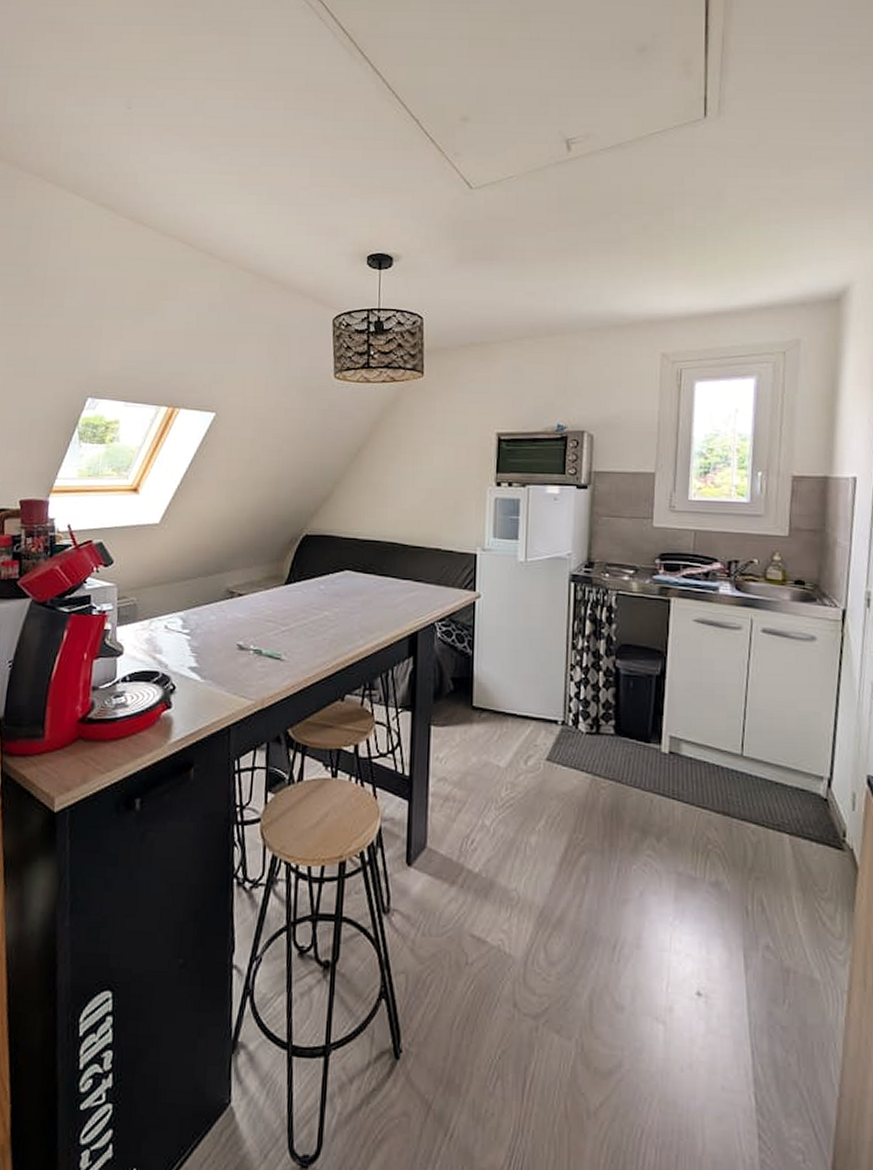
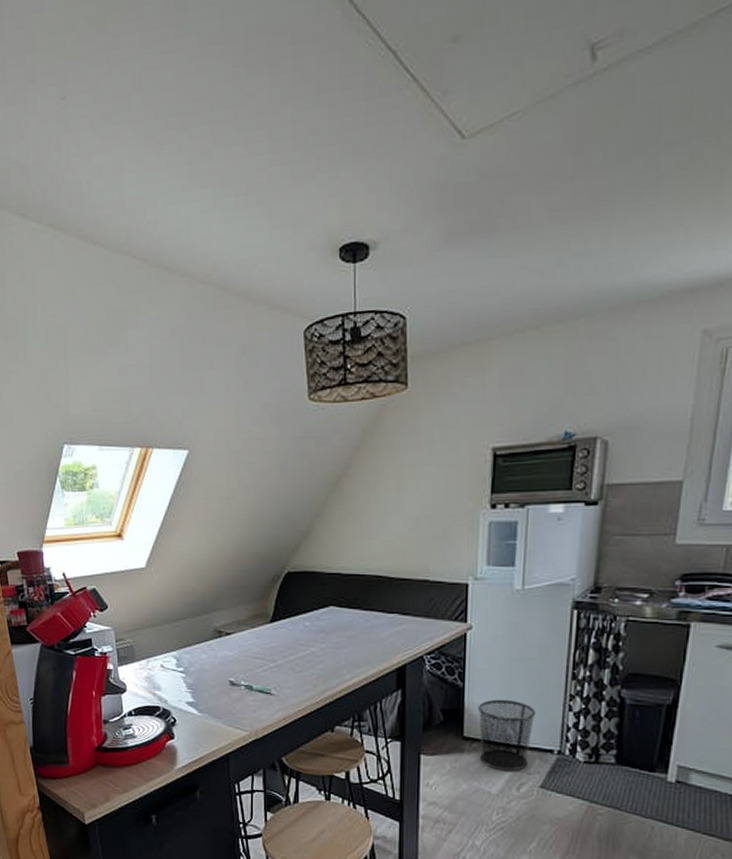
trash can: none [486,668,540,744] -> present [477,699,536,772]

